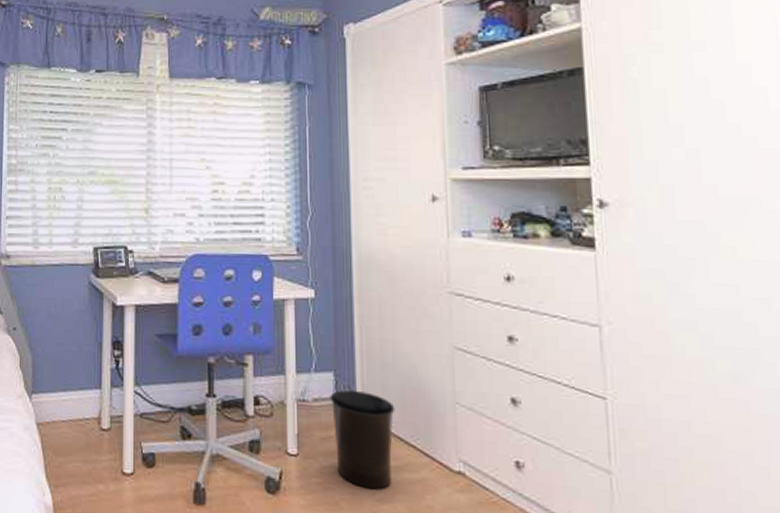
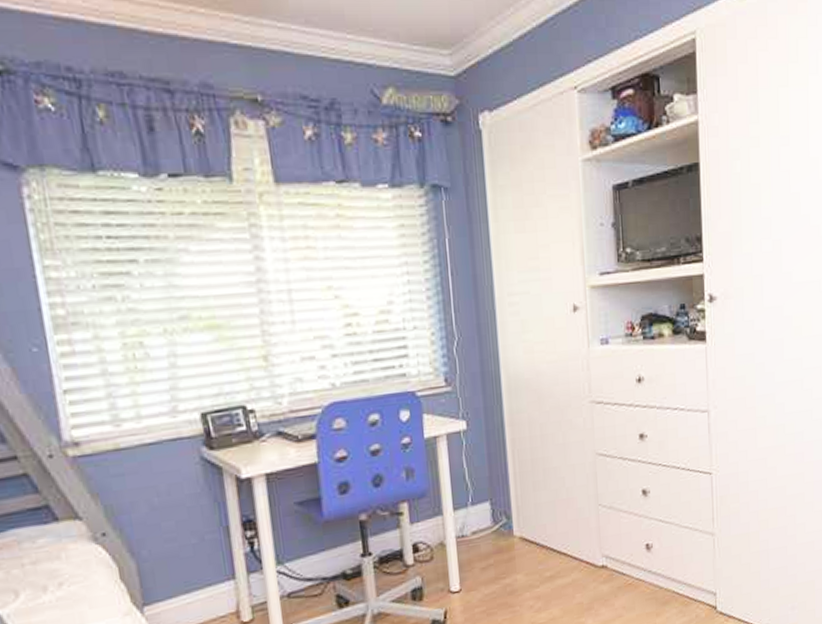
waste bin: present [330,390,395,490] -> none [488,513,548,604]

